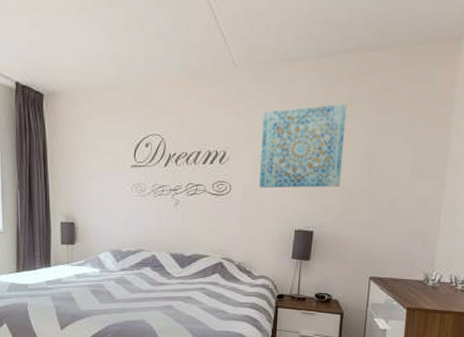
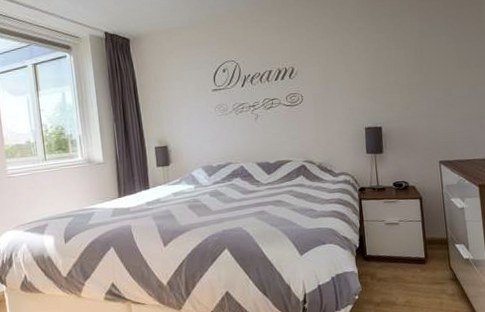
wall art: present [259,103,347,189] -> none [321,15,399,95]

